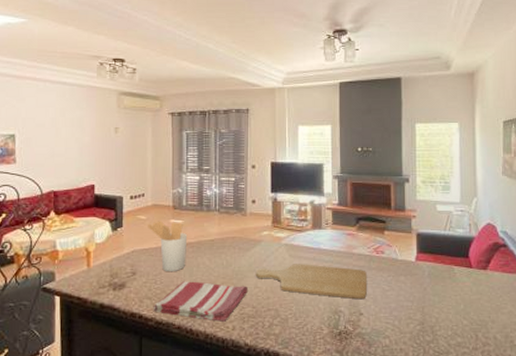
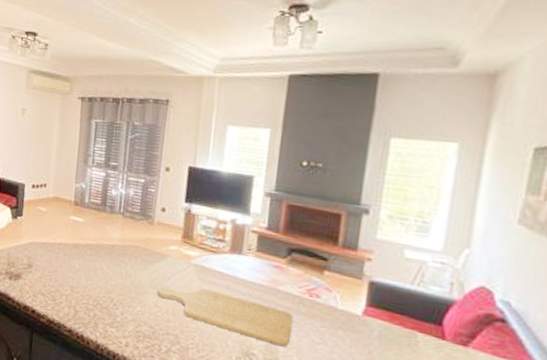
utensil holder: present [148,221,188,272] -> none [47,215,87,272]
dish towel: present [153,281,247,322] -> none [46,284,146,336]

